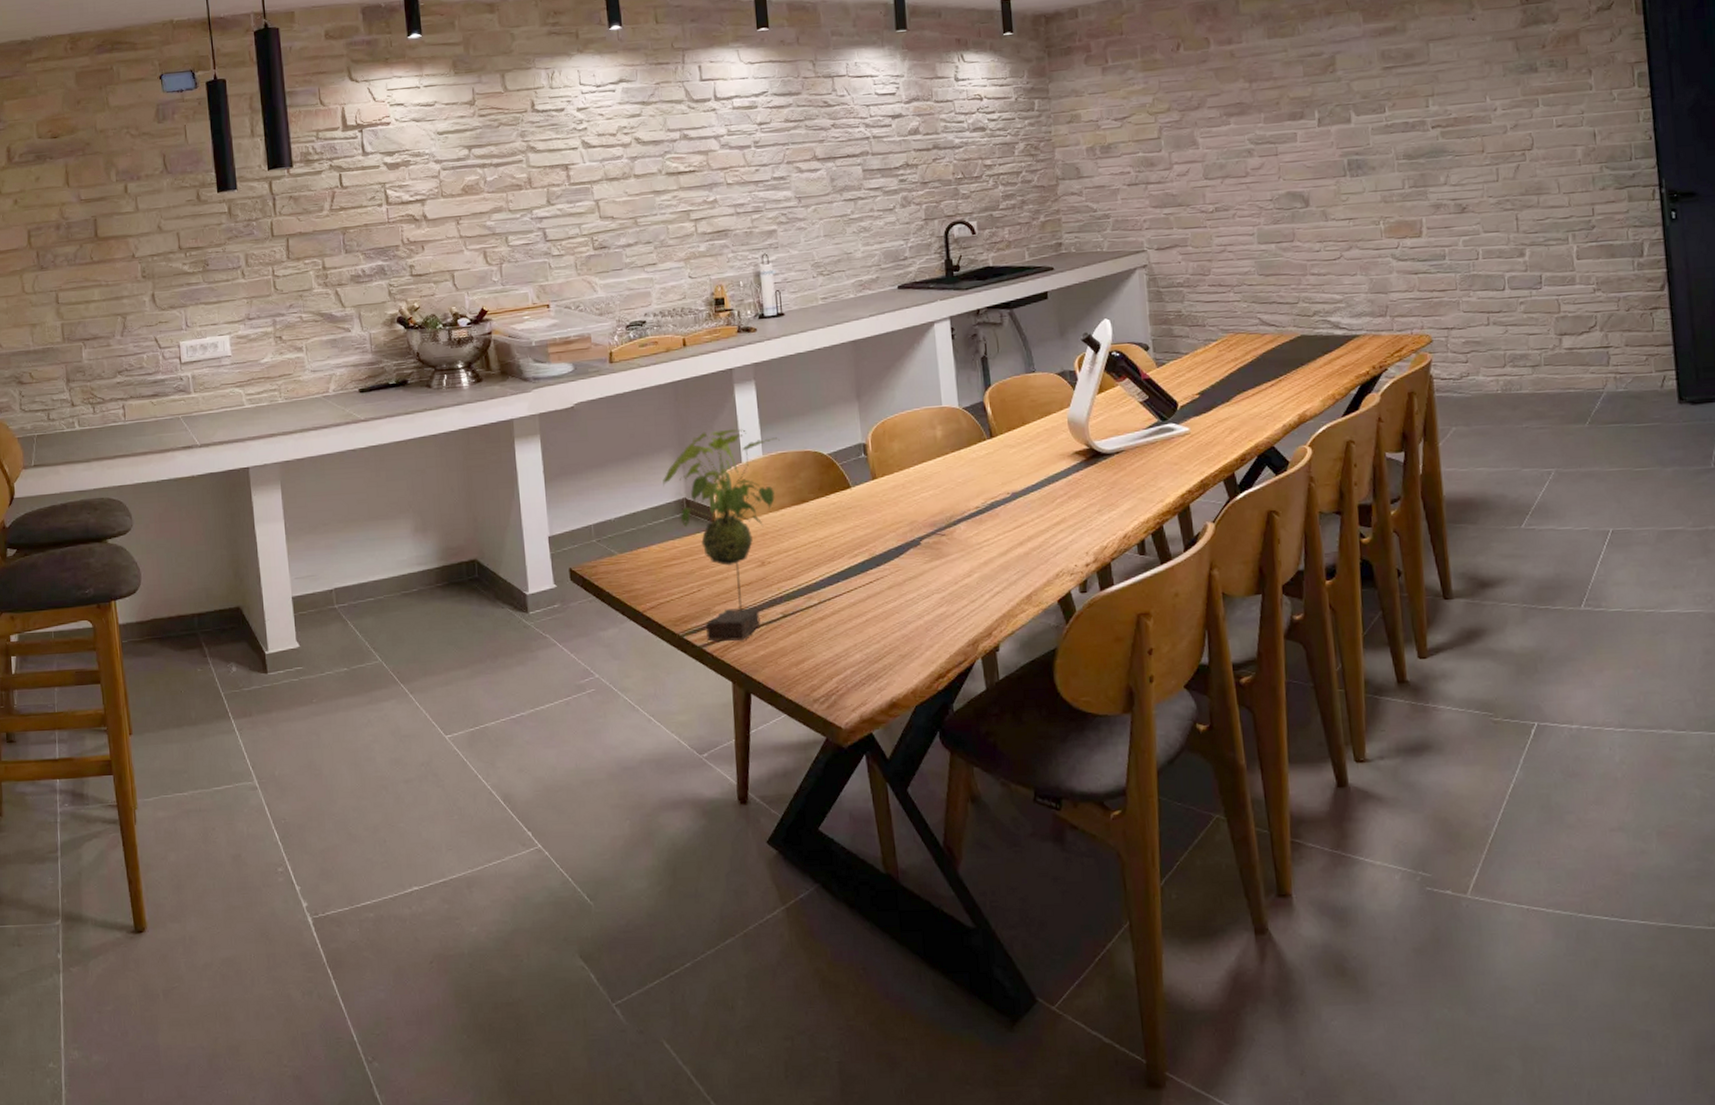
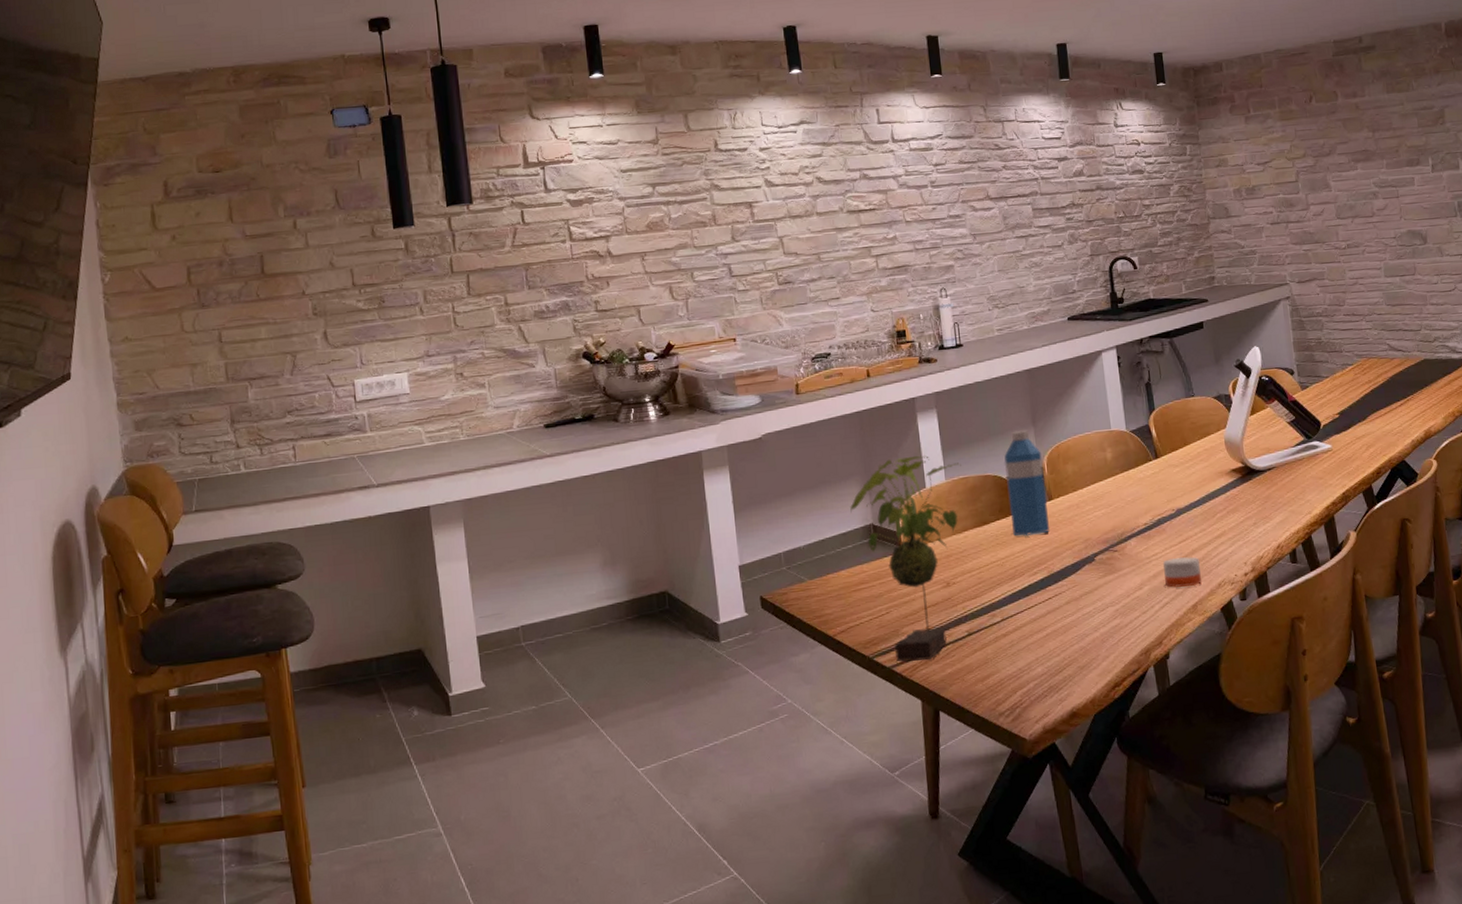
water bottle: none [825,405,872,516] -> present [1004,431,1049,536]
candle: none [994,539,1038,576] -> present [1162,553,1202,588]

